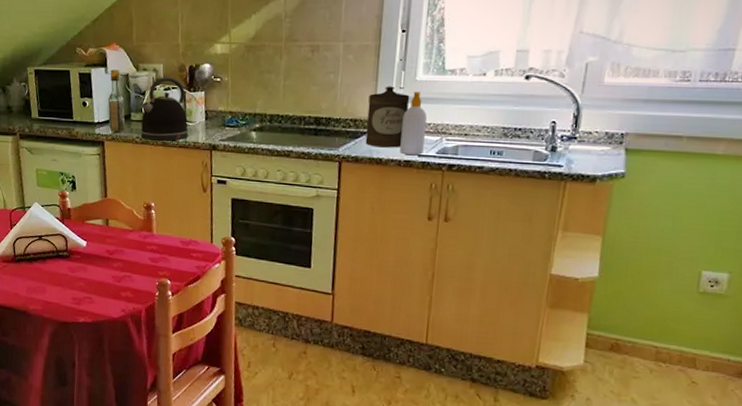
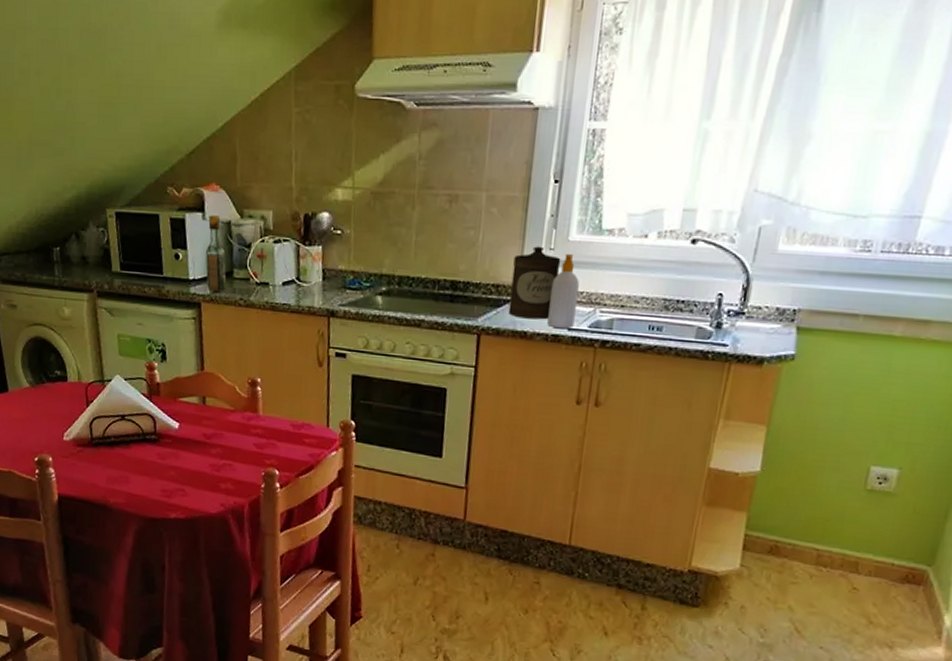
kettle: present [140,76,190,141] -> none [244,225,304,305]

